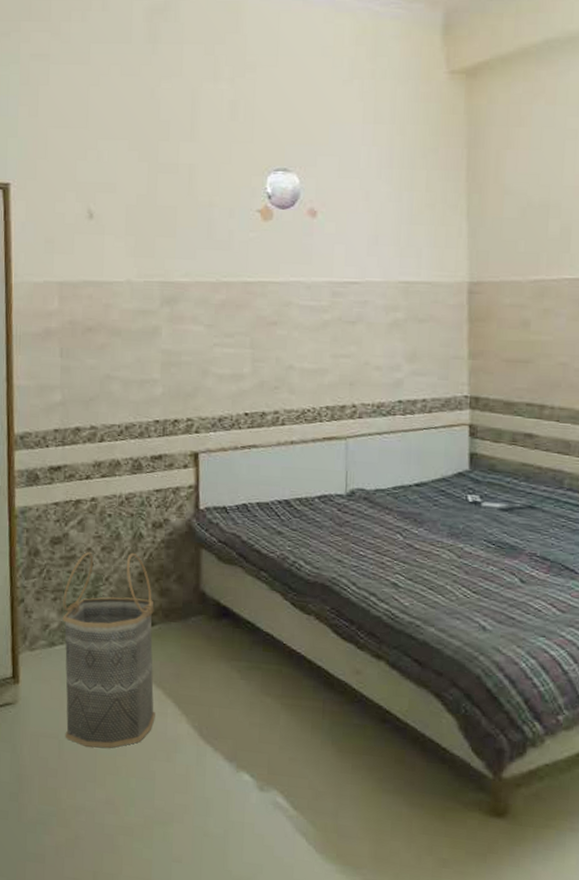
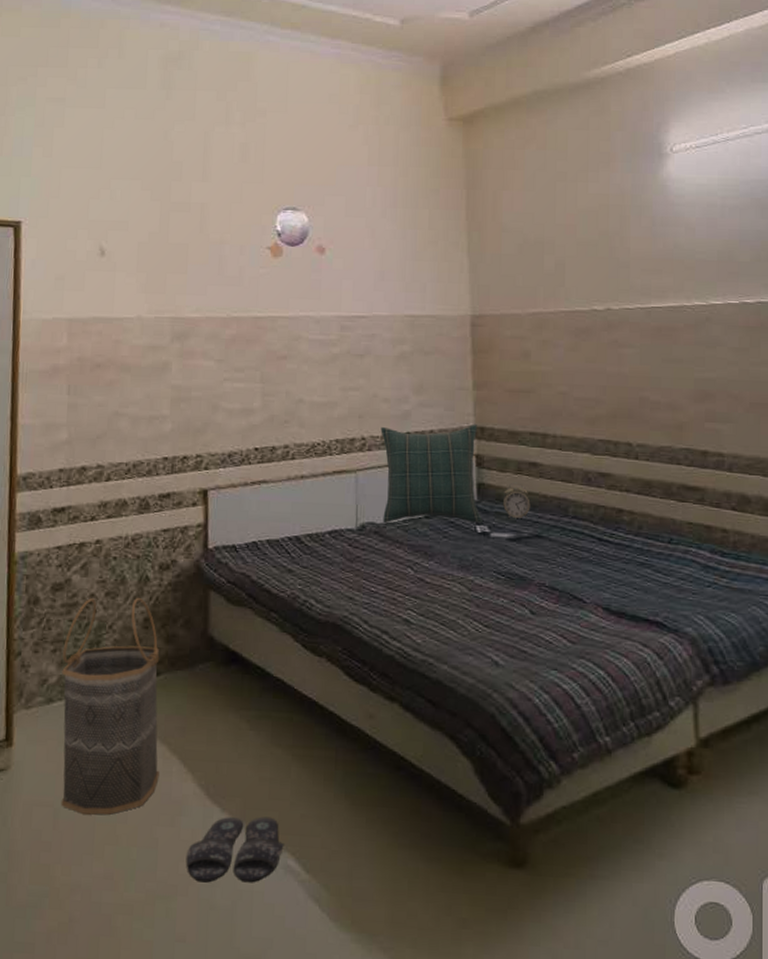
slippers: none [181,756,273,815] -> present [186,816,284,883]
pillow: none [372,394,474,493] -> present [380,424,483,524]
alarm clock: none [495,453,525,489] -> present [502,482,531,519]

